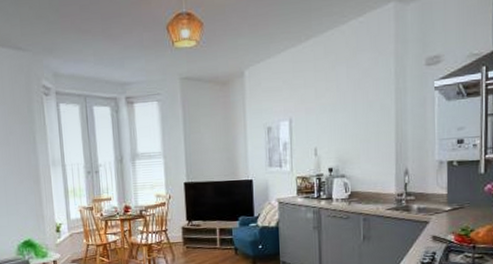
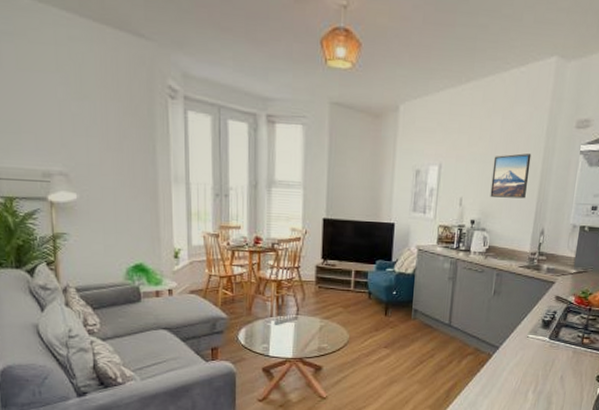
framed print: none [343,97,383,143] -> present [490,153,532,199]

